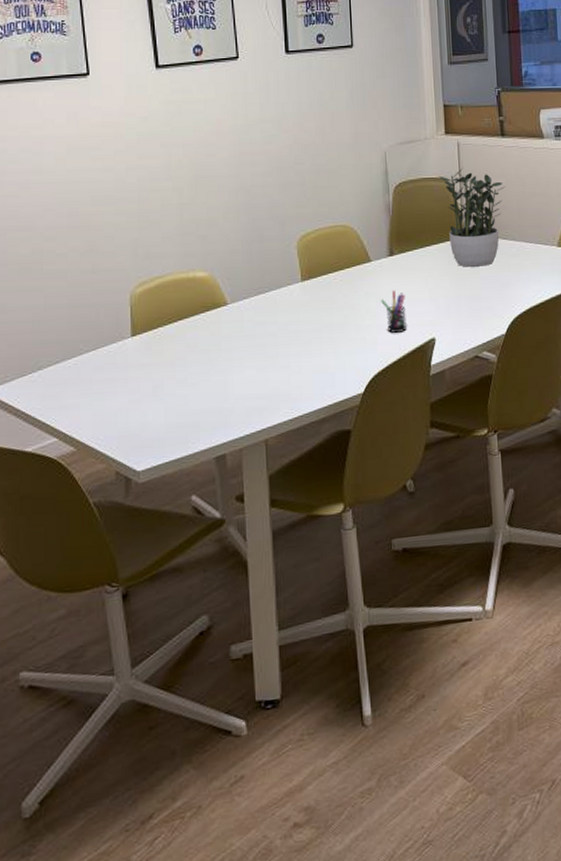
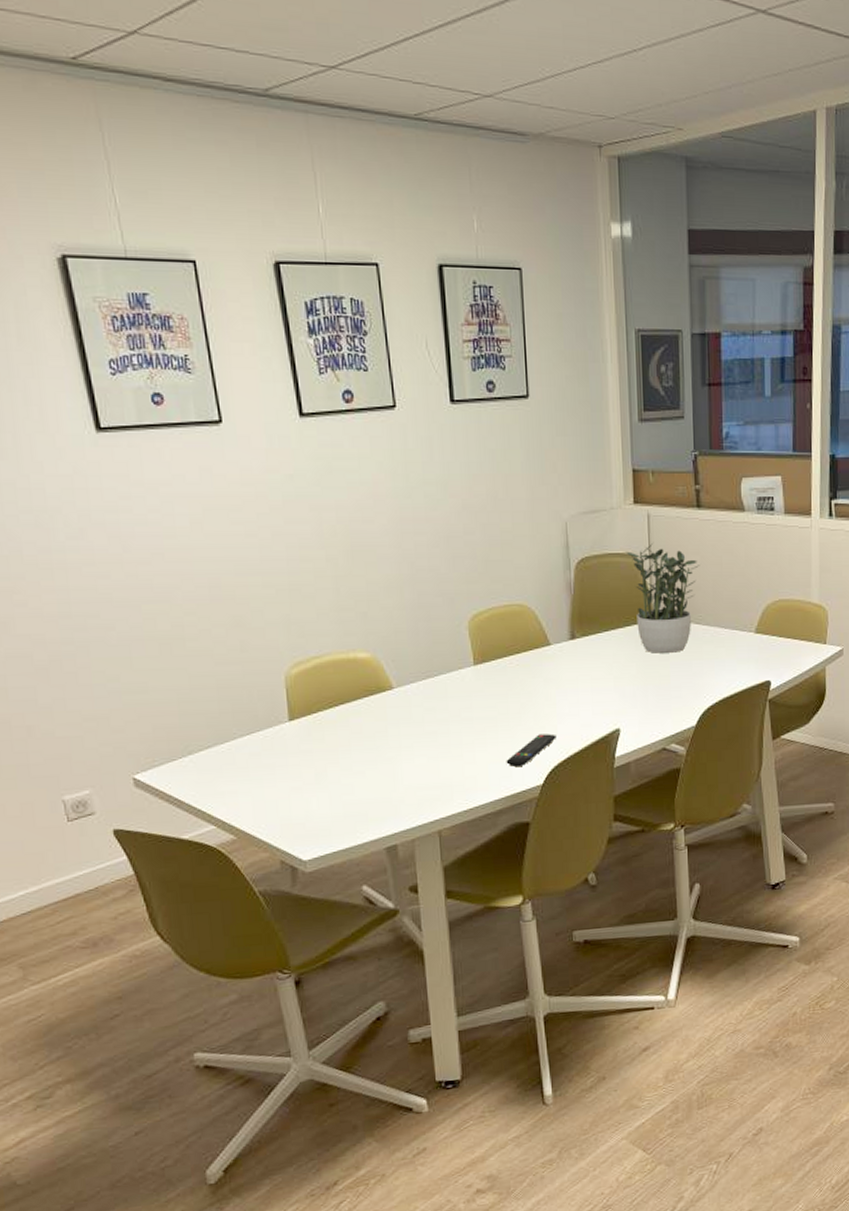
remote control: none [329,344,376,377] -> present [506,733,556,768]
pen holder: present [381,290,407,333] -> none [561,677,589,722]

